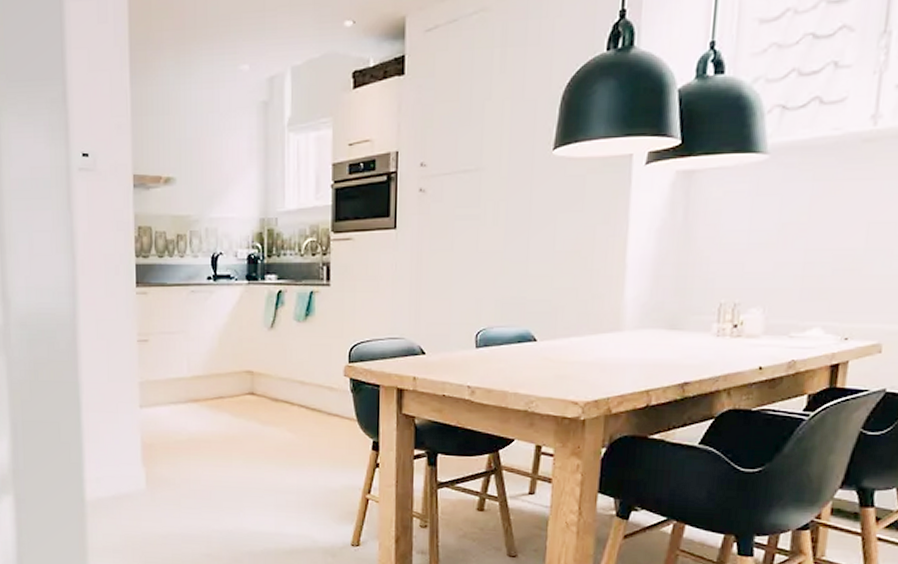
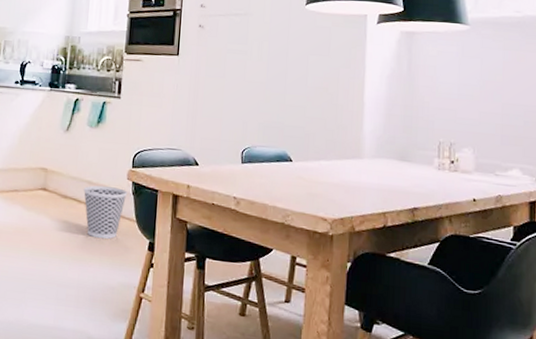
wastebasket: none [295,385,345,442] -> present [83,185,128,239]

